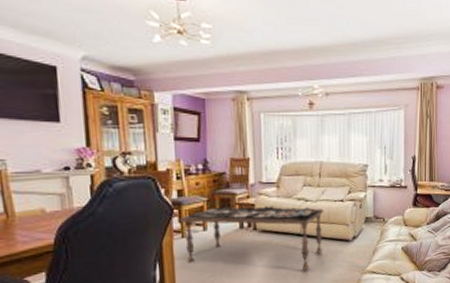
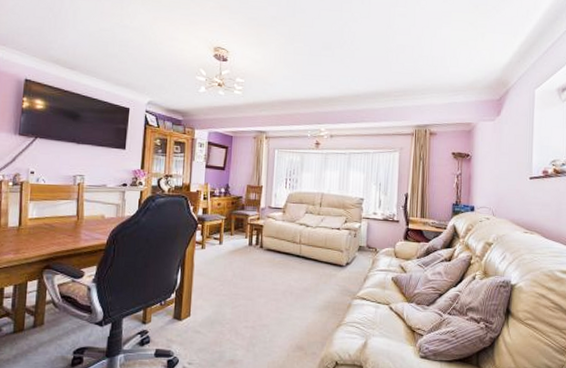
coffee table: present [179,206,324,270] -> none [201,225,322,289]

